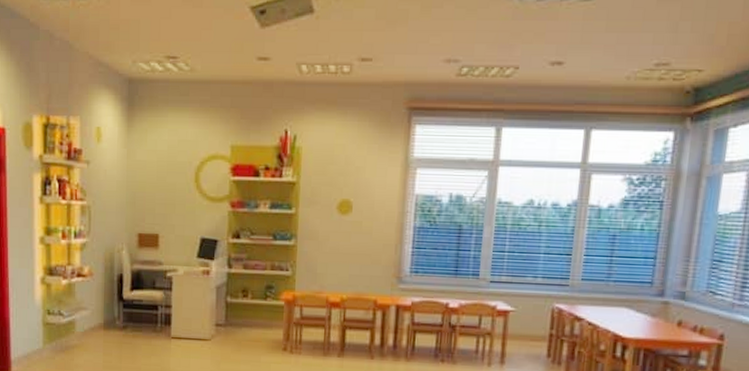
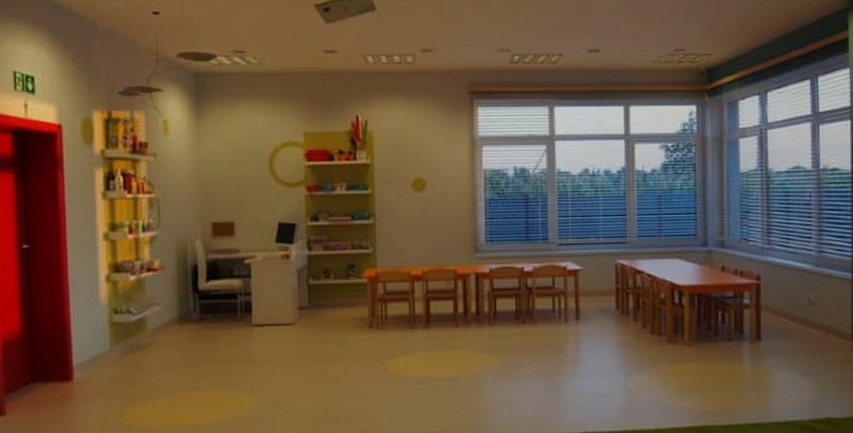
ceiling mobile: none [55,12,151,123] -> present [117,11,218,116]

